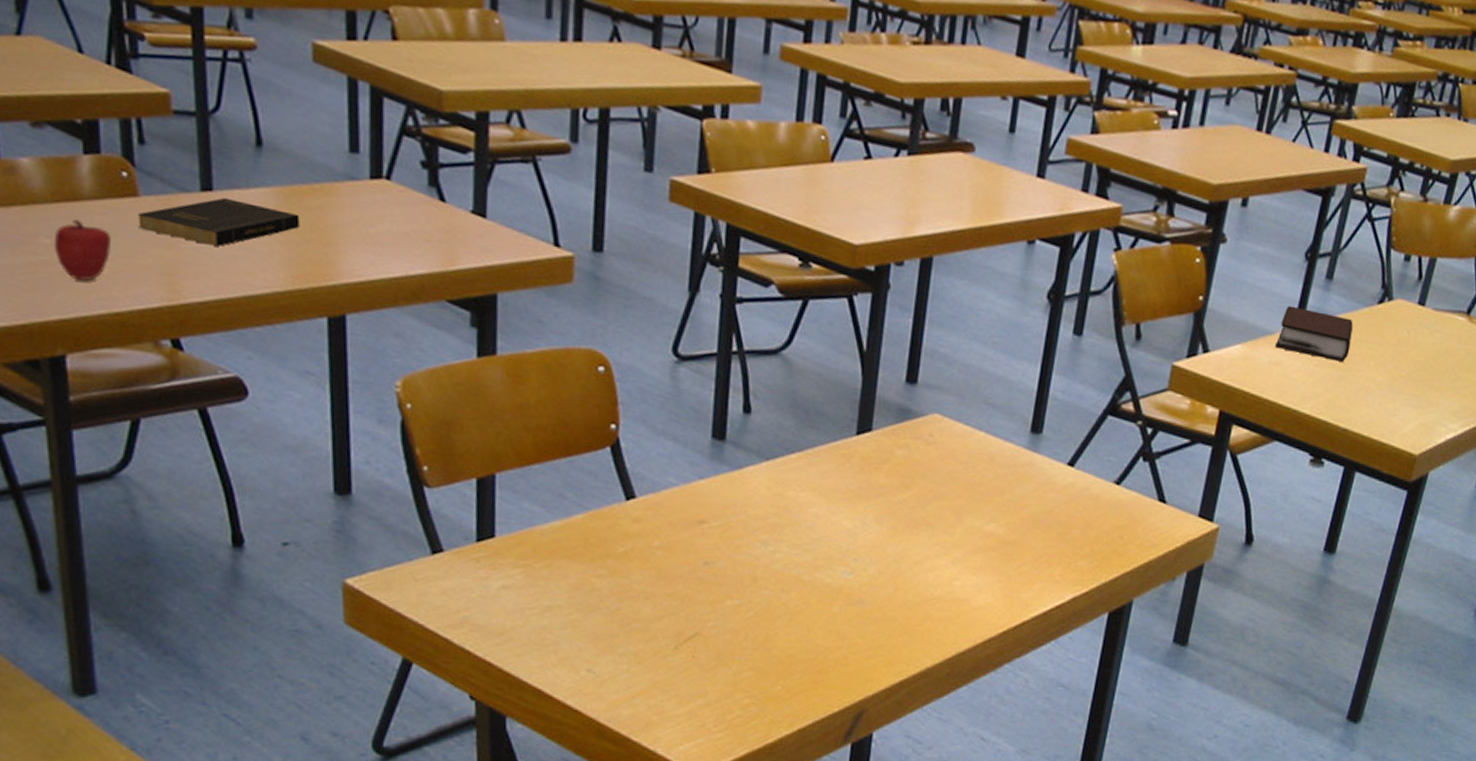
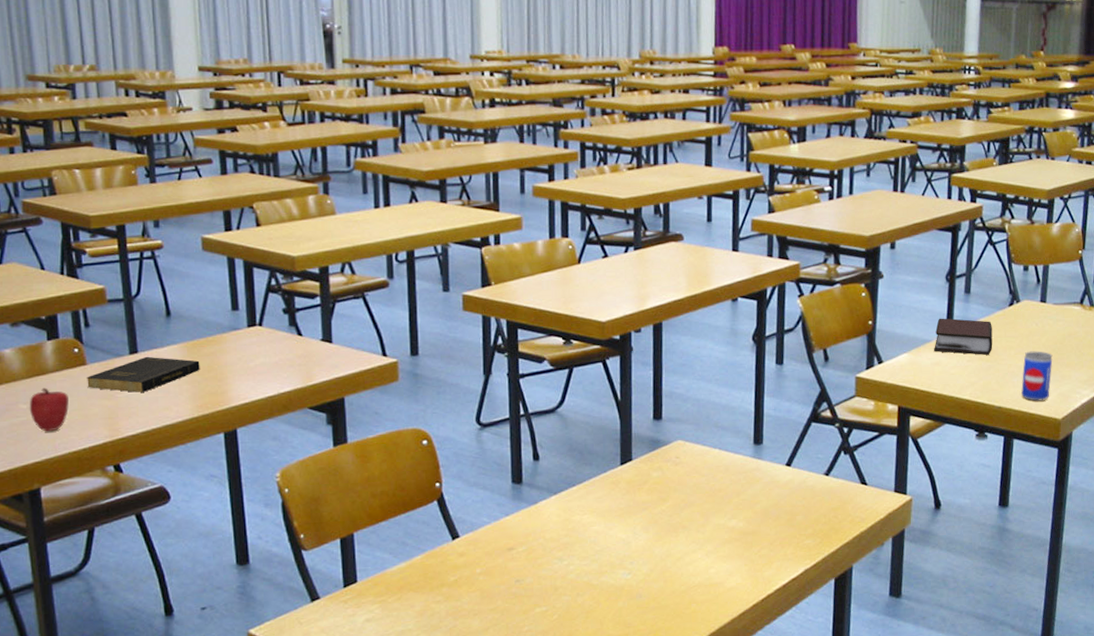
beer can: none [1374,364,1421,430] -> present [1021,351,1053,401]

